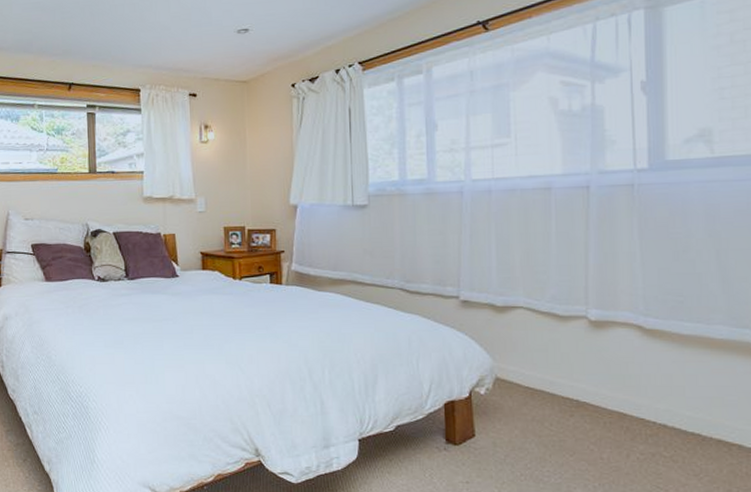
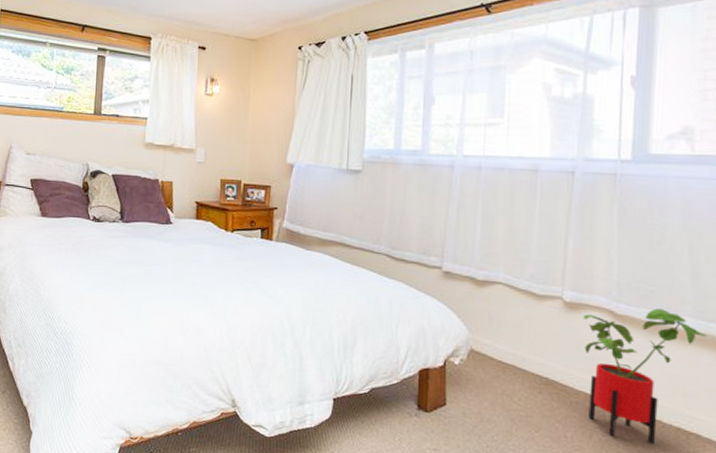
house plant: none [610,319,743,459] -> present [583,308,708,445]

